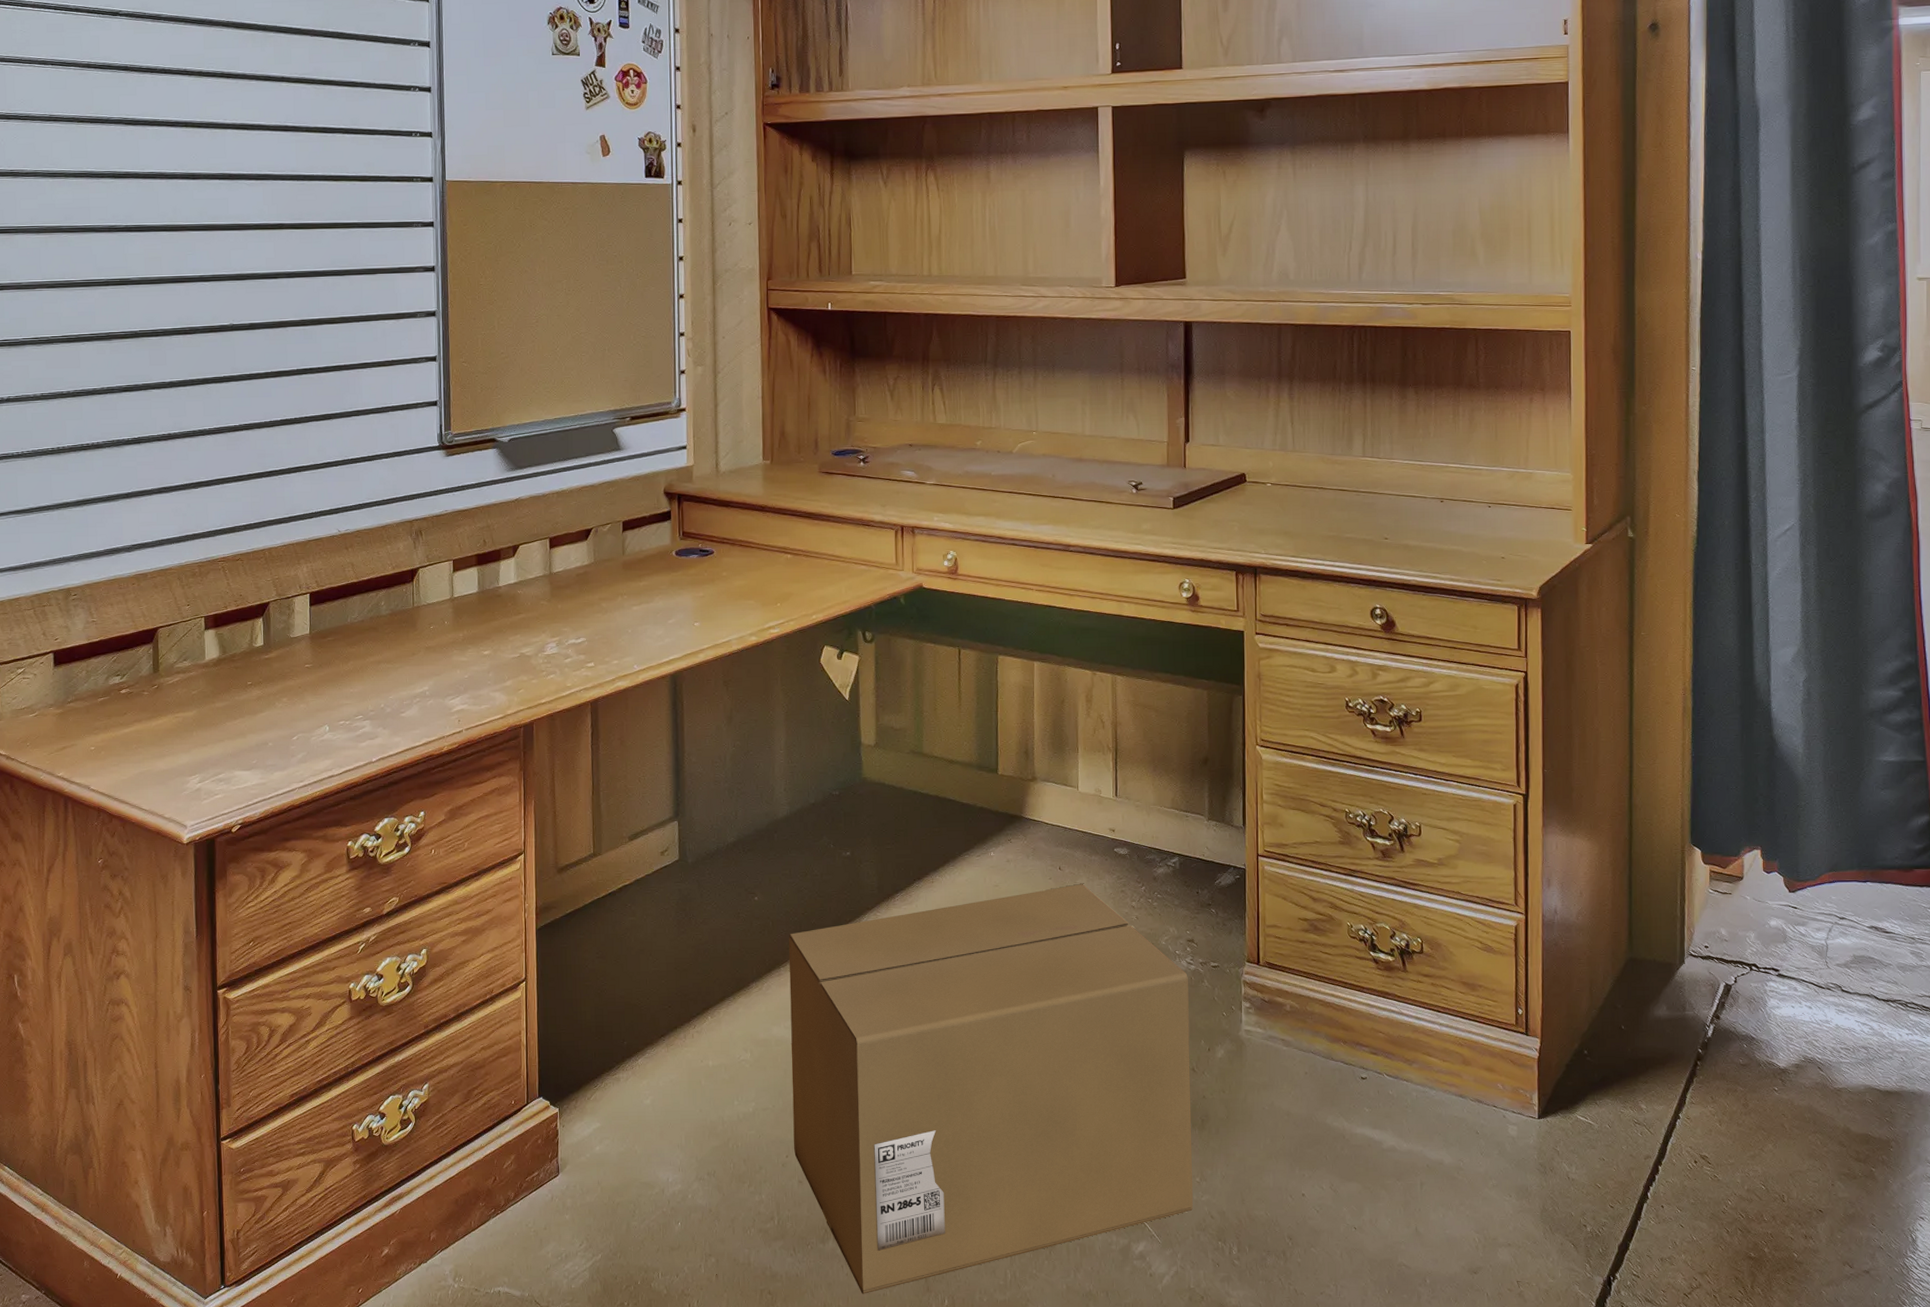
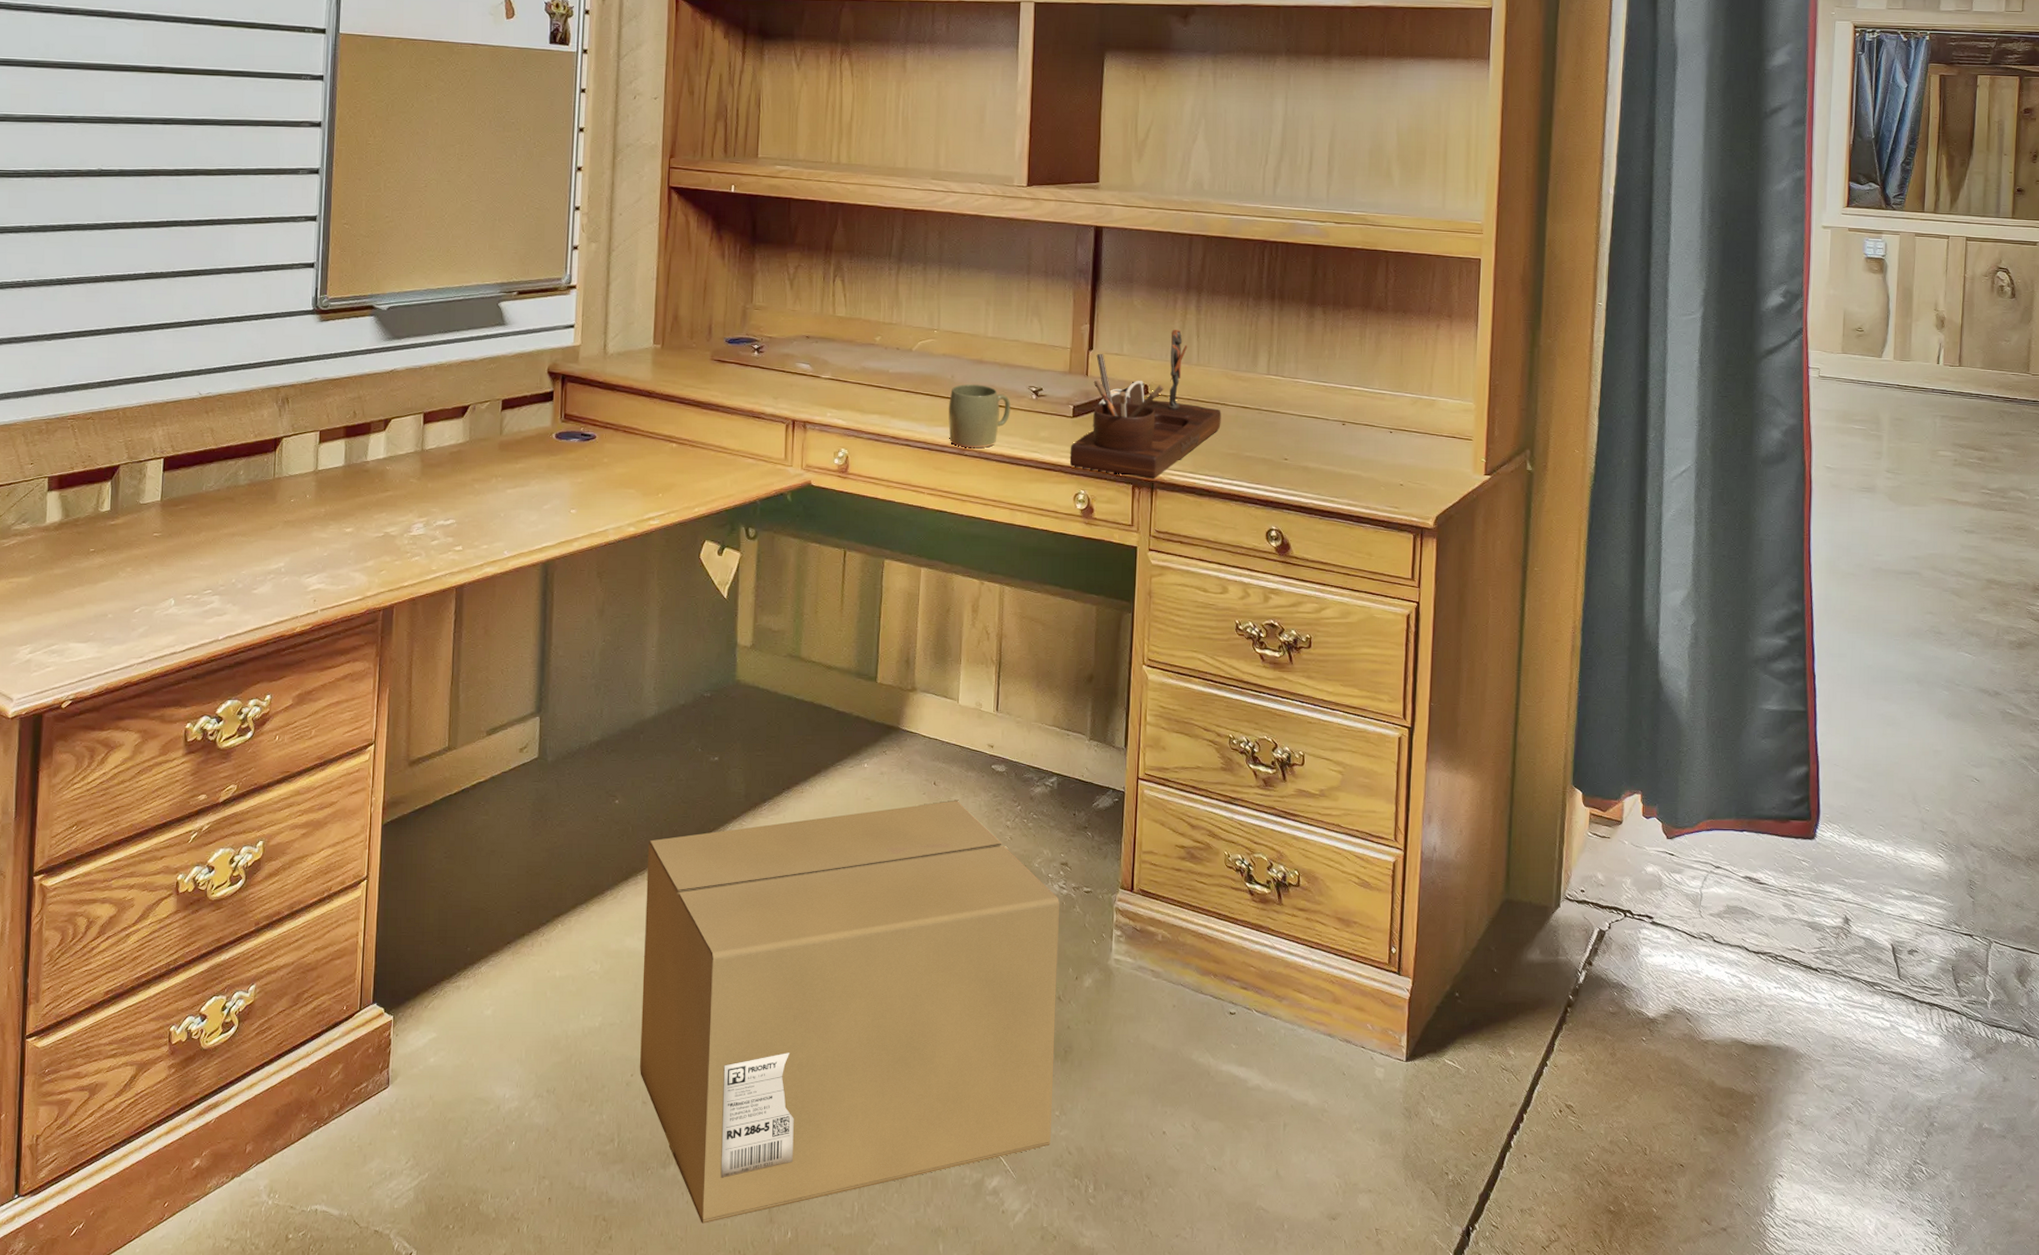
mug: none [1051,482,1112,544] -> present [948,384,1011,449]
desk organizer: none [1172,417,1320,565] -> present [1069,329,1221,480]

